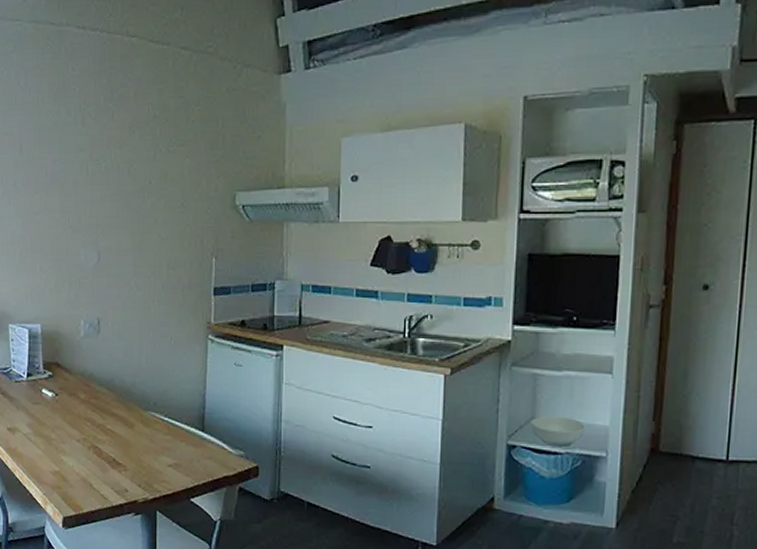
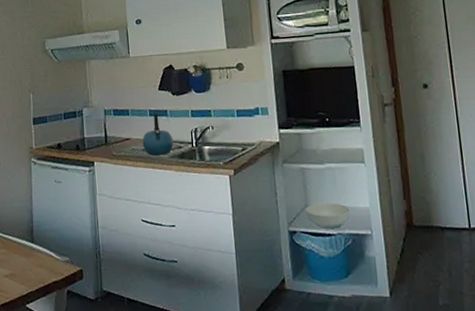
kettle: none [343,293,382,344] -> present [142,113,174,156]

